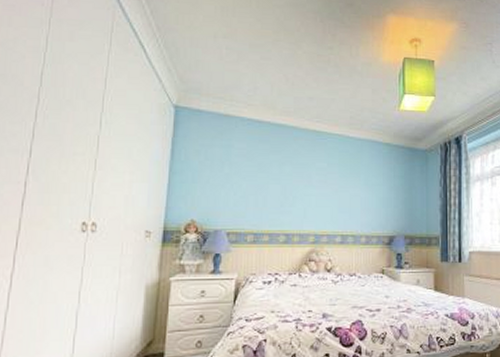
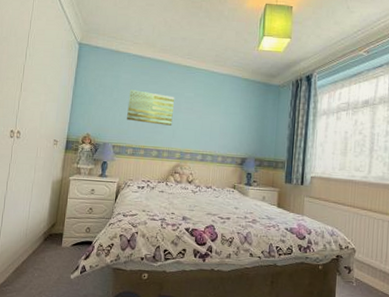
wall art: none [244,162,304,203] -> present [127,90,175,126]

